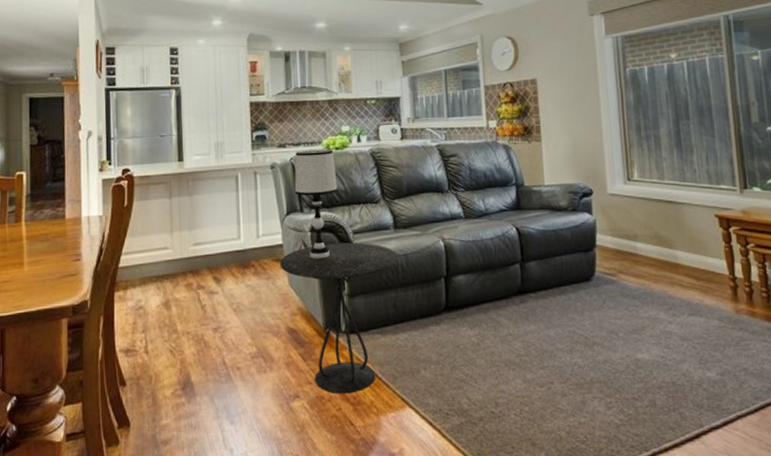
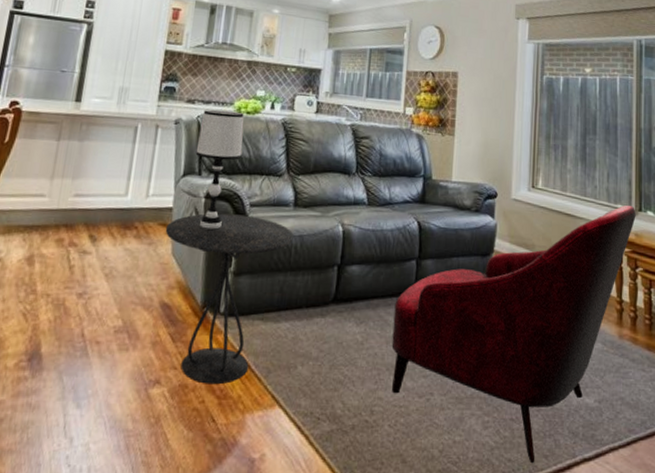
armchair: none [504,185,742,435] -> present [391,205,636,463]

